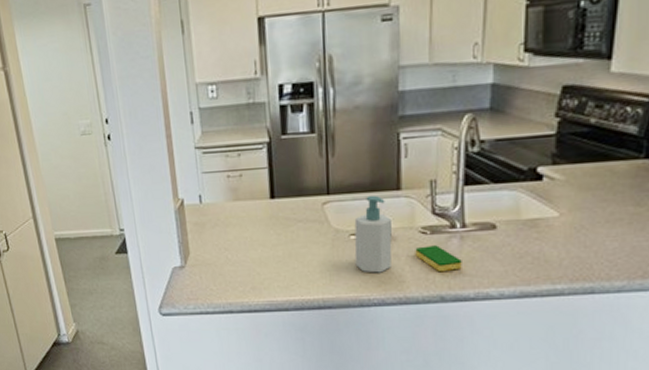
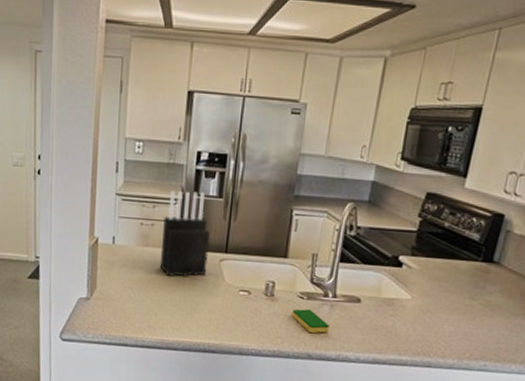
knife block: none [252,130,309,230] -> present [159,191,210,277]
soap bottle: present [354,195,393,273] -> none [240,259,277,327]

